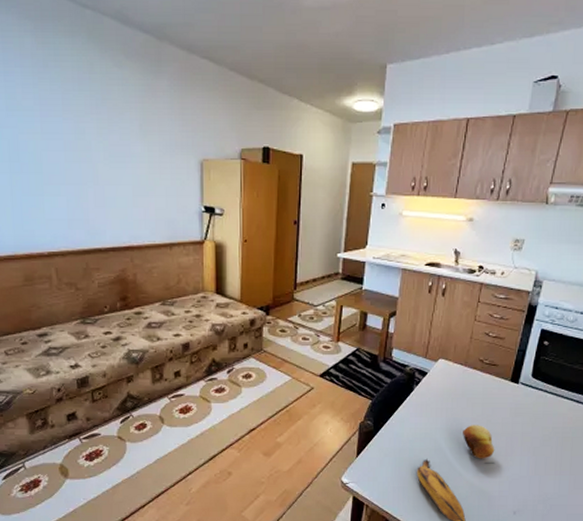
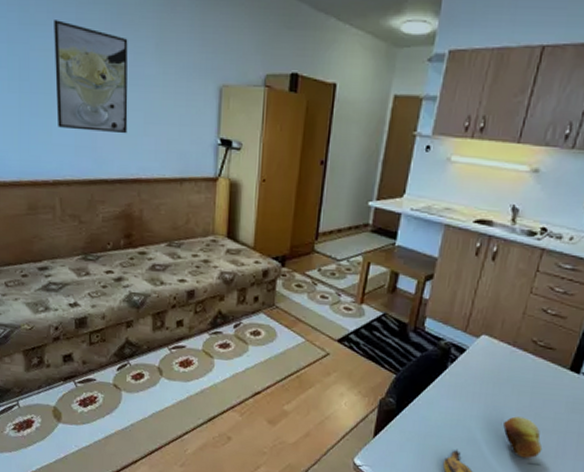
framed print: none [41,106,118,207] -> present [54,20,128,134]

